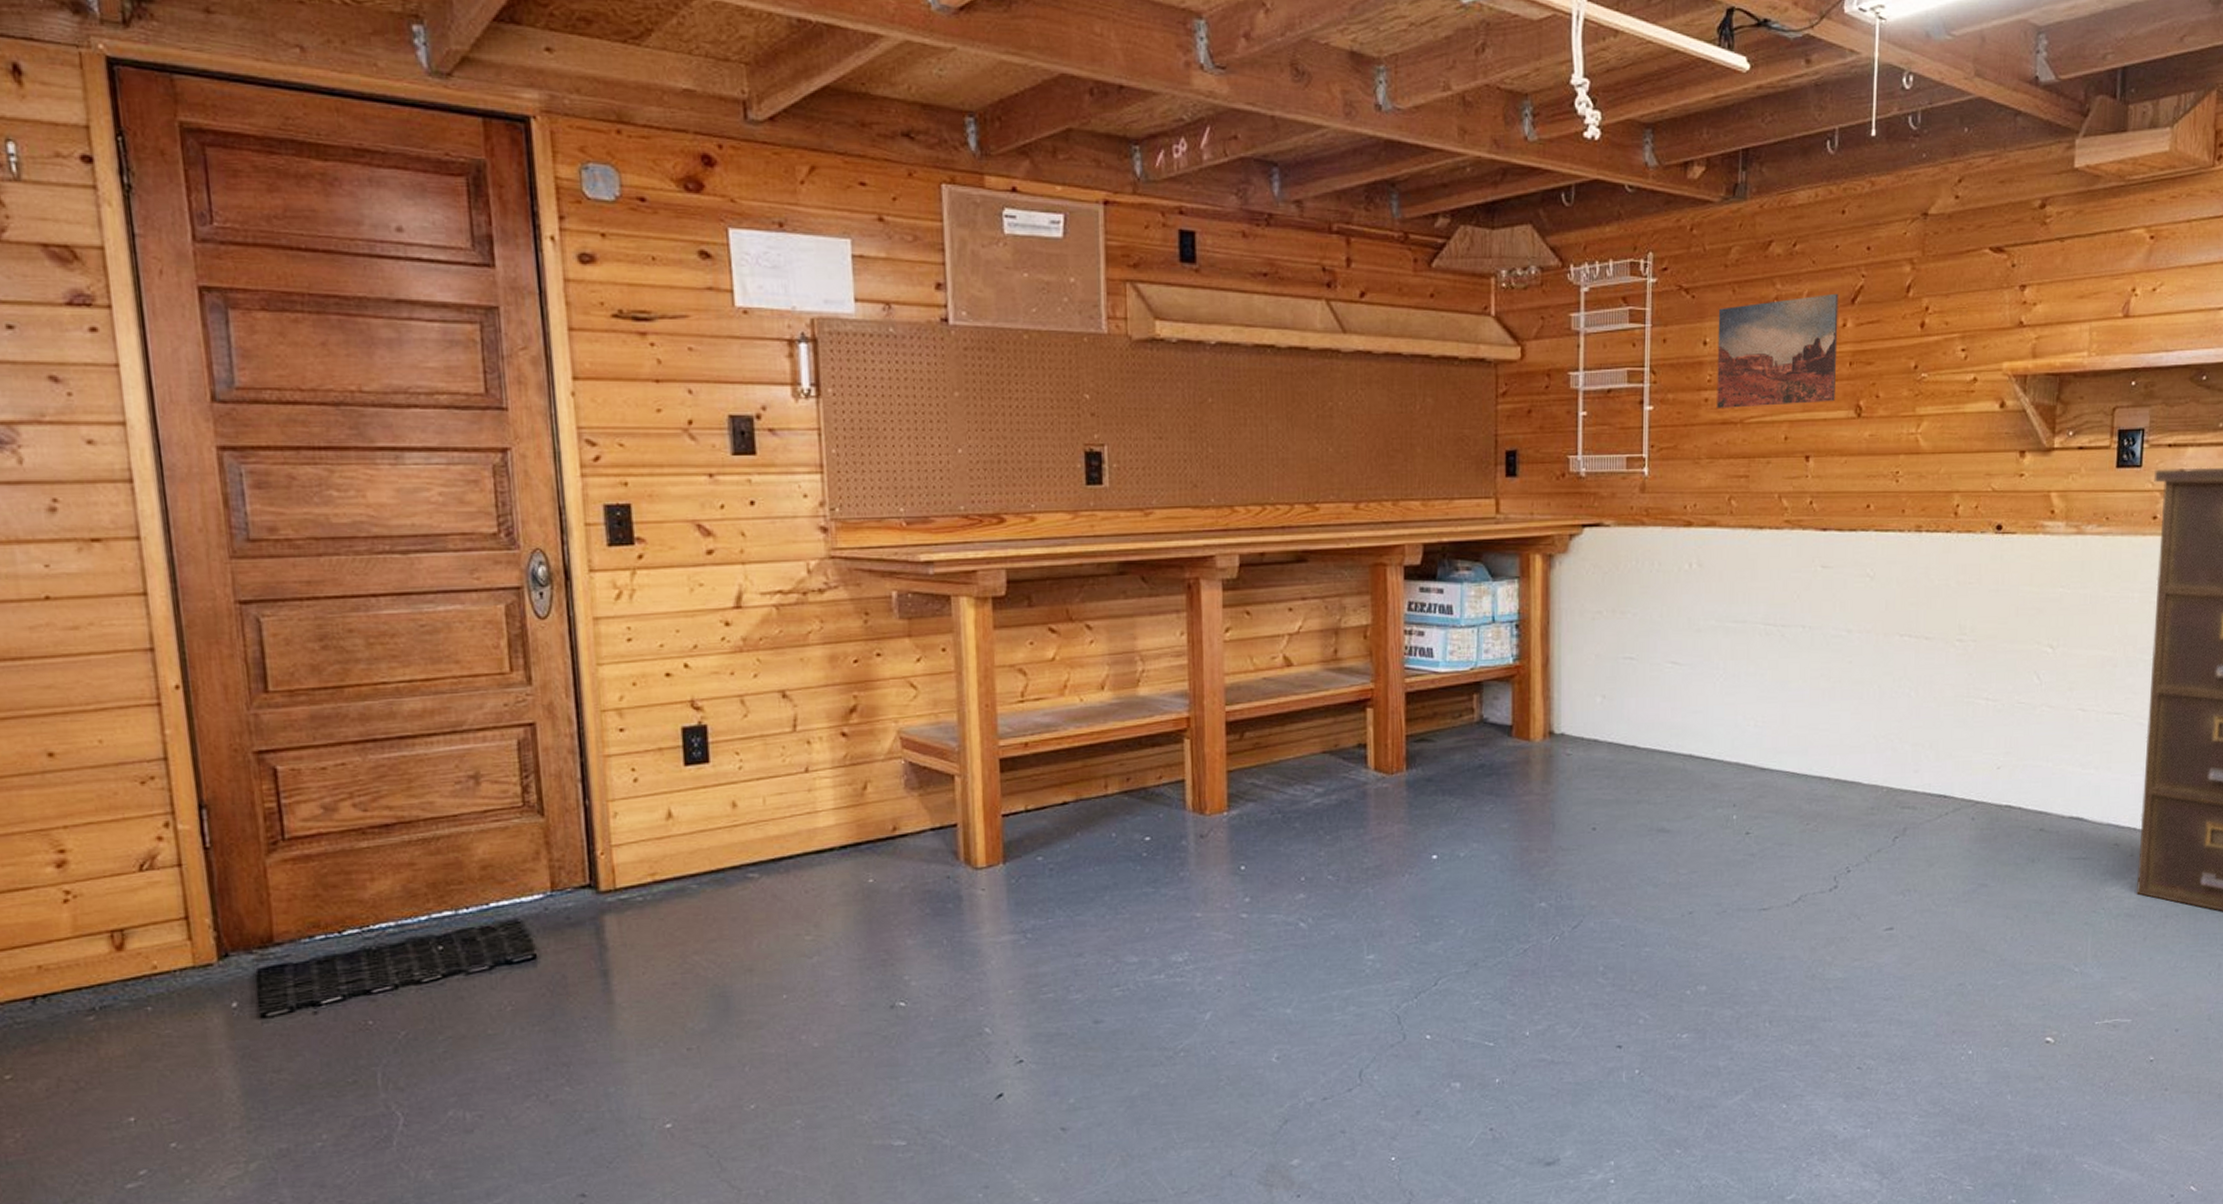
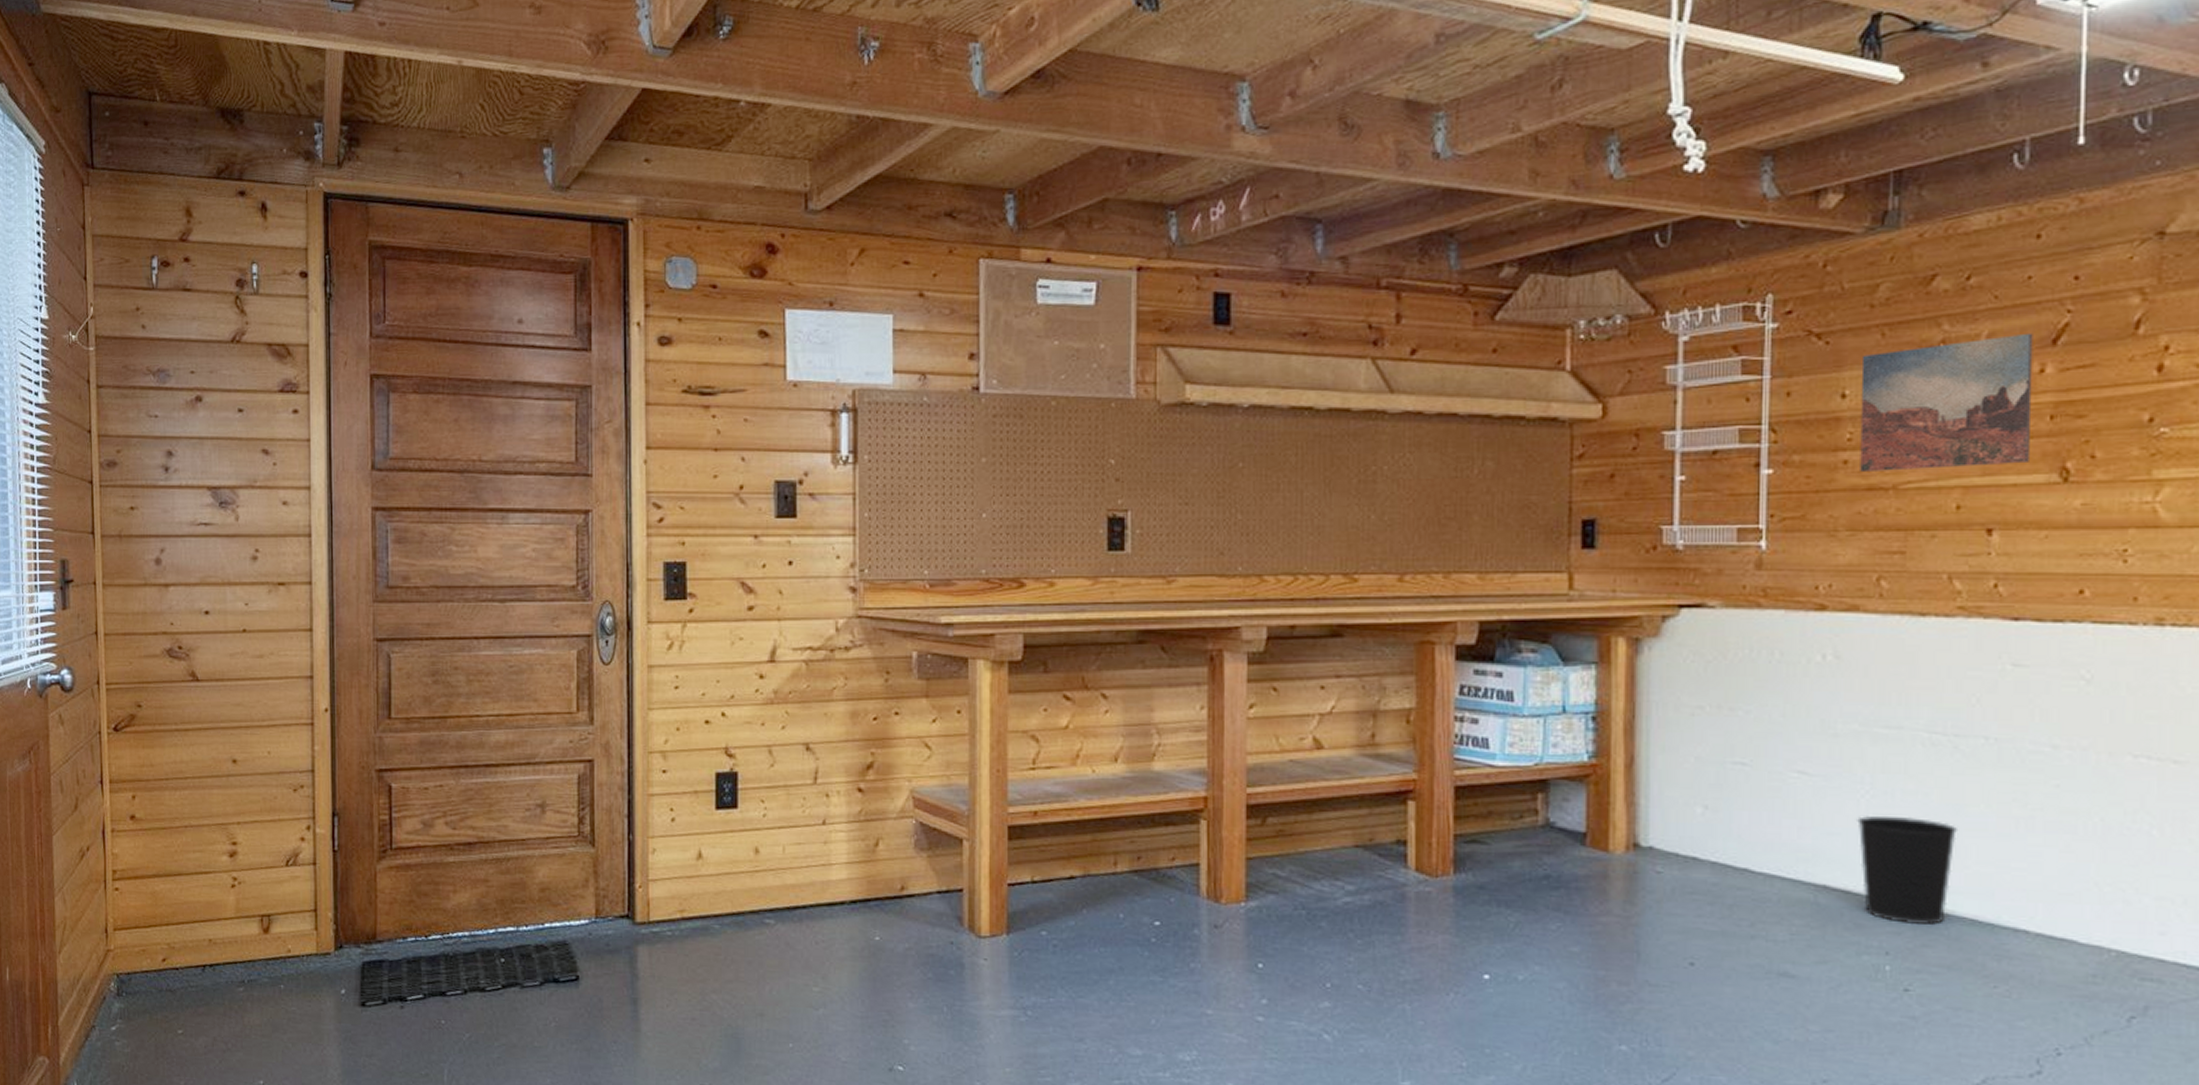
wastebasket: none [1714,694,1784,781] -> present [1857,816,1959,926]

